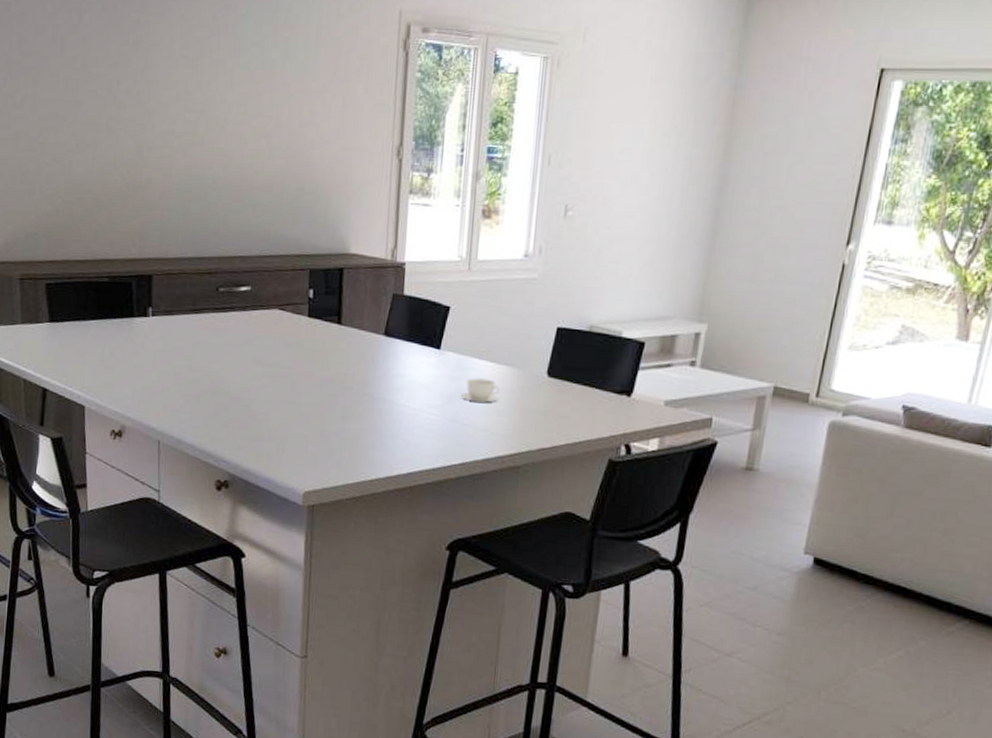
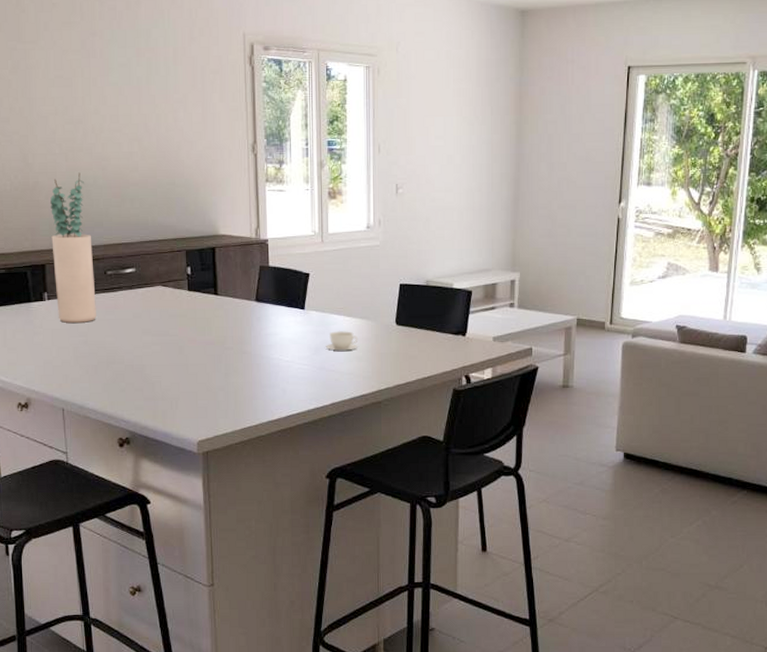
vase: none [161,170,206,345] -> present [50,172,96,323]

